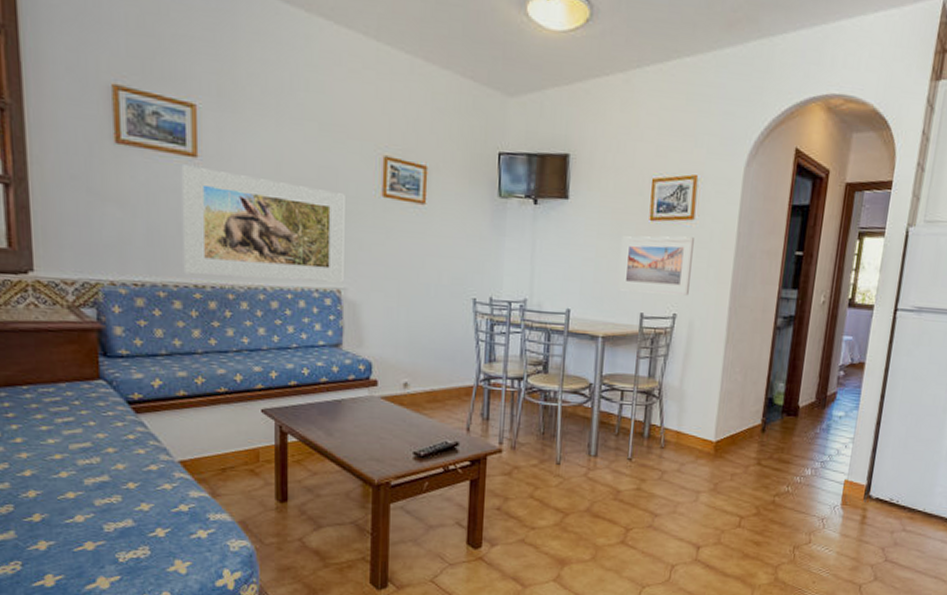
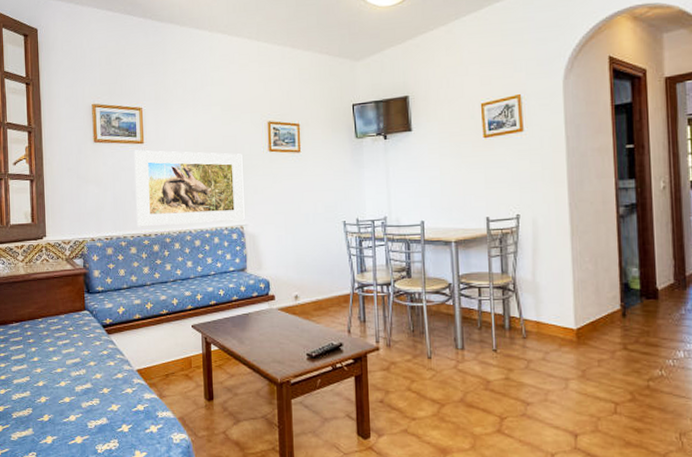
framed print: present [617,236,694,296] -> none [461,146,528,200]

